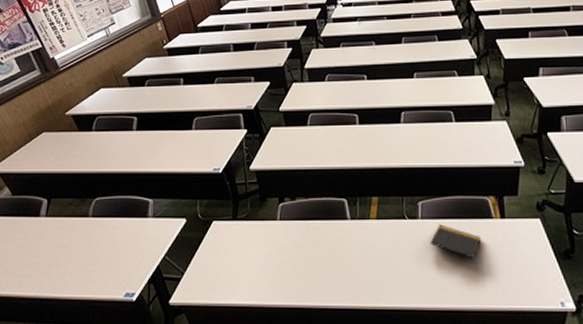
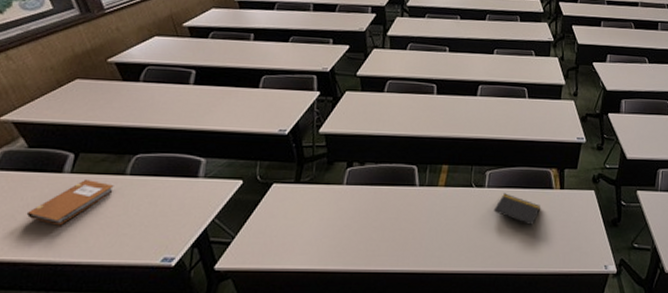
notebook: none [15,222,80,264] -> present [26,180,114,226]

